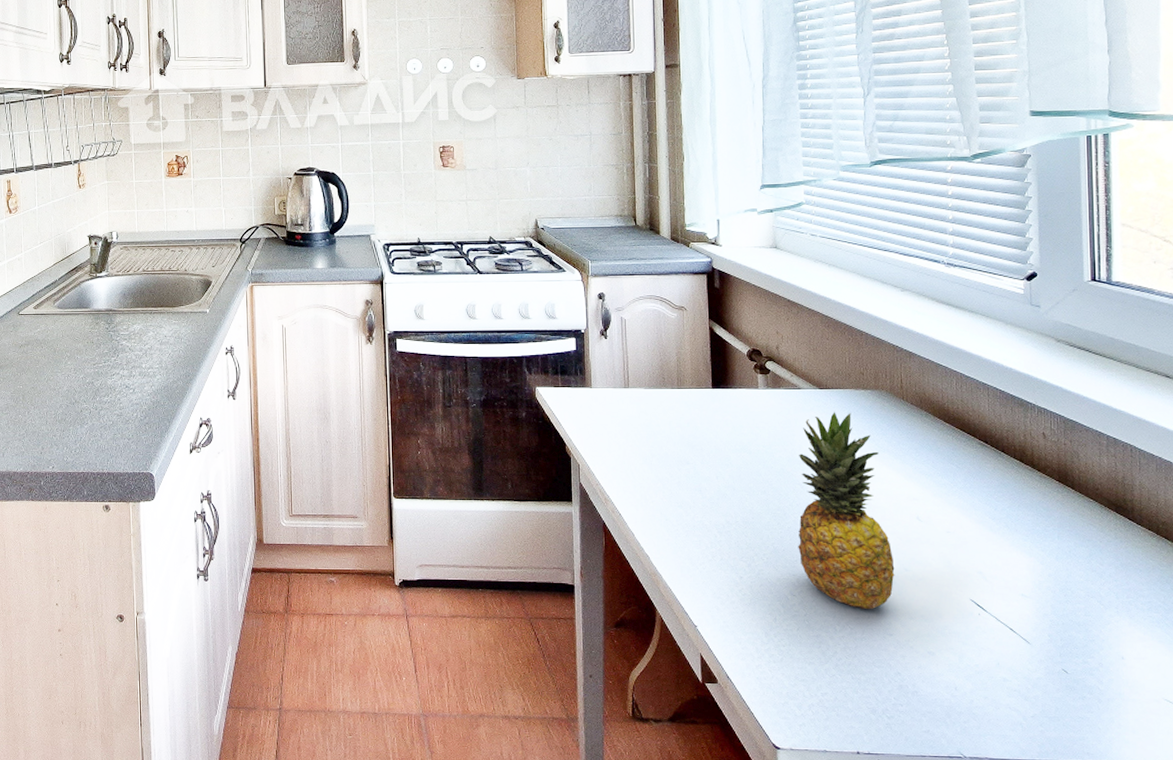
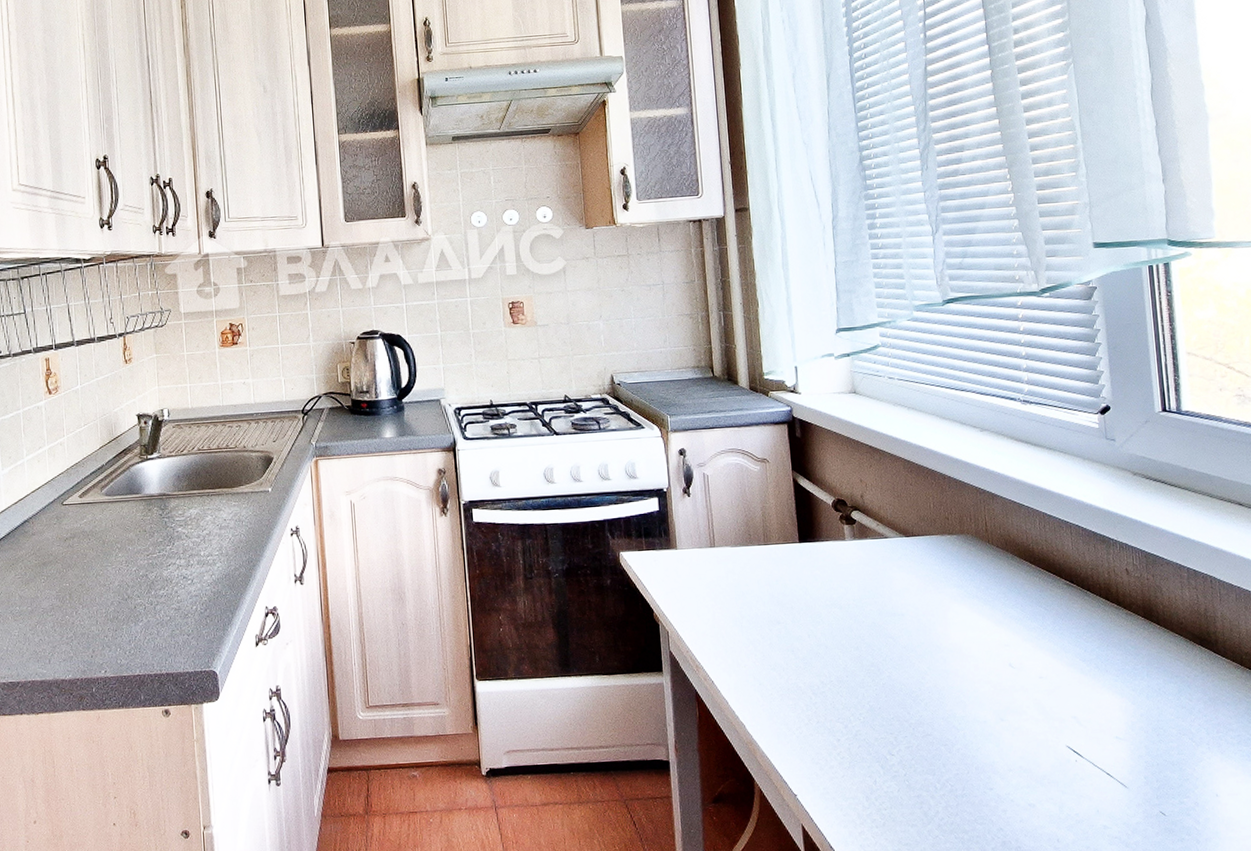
fruit: present [798,412,895,609] -> none [889,559,992,764]

